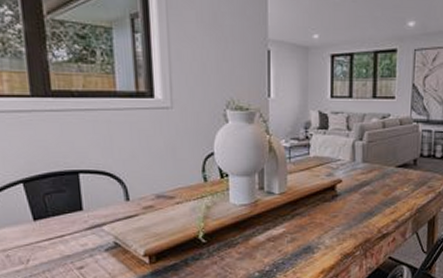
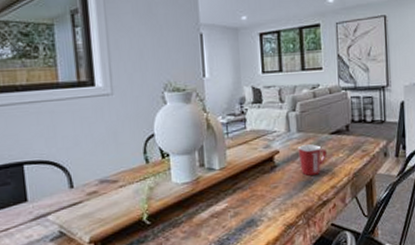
mug: none [361,176,392,207] -> present [298,144,328,176]

